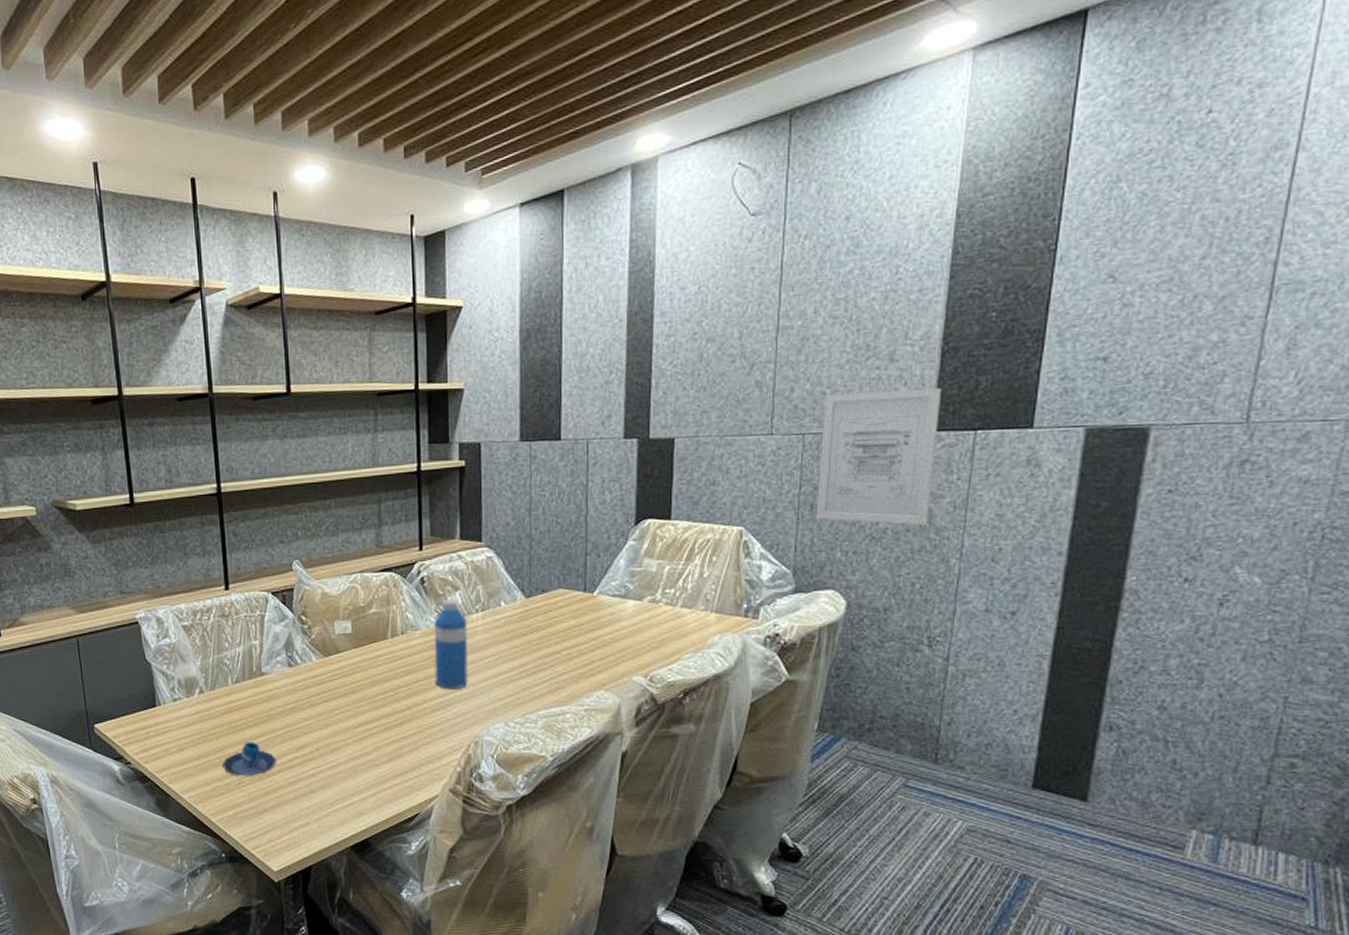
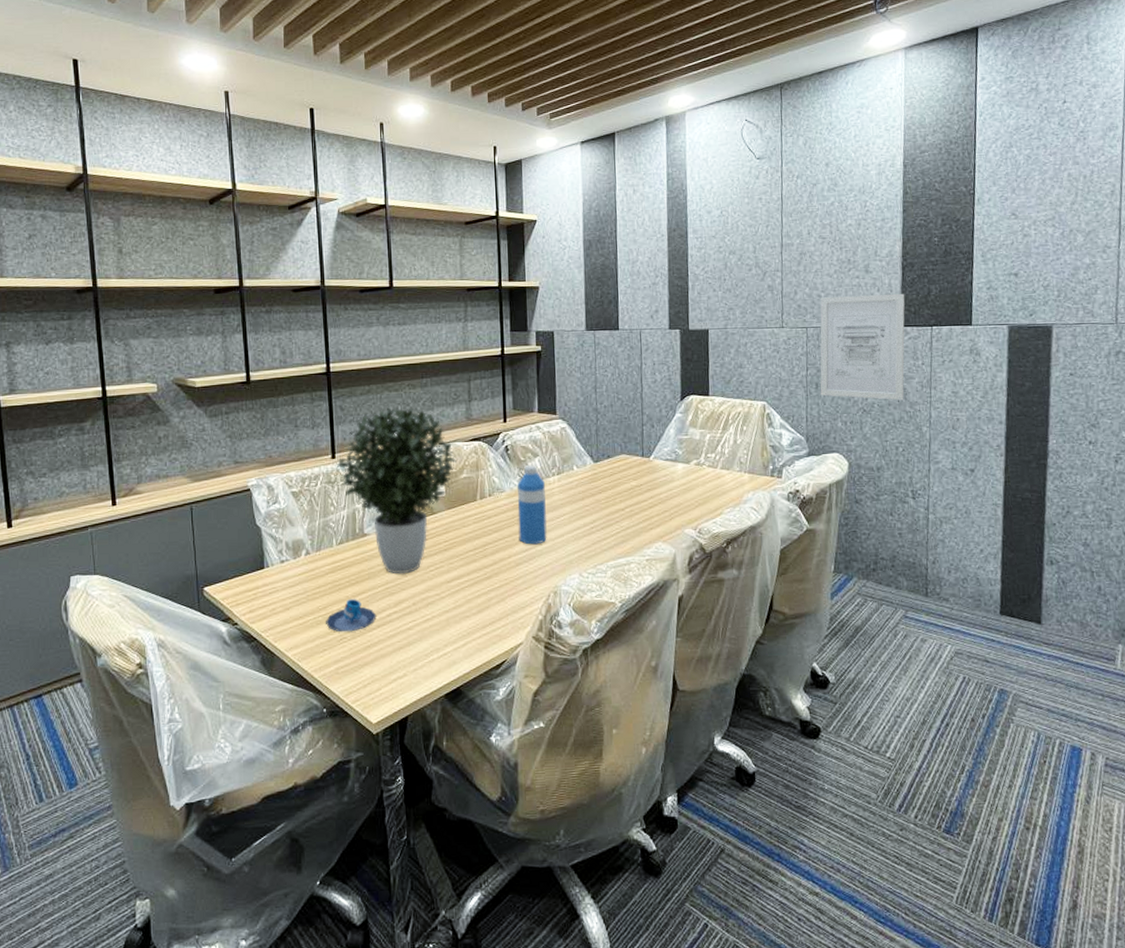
potted plant: none [230,531,365,717] -> present [336,406,457,574]

